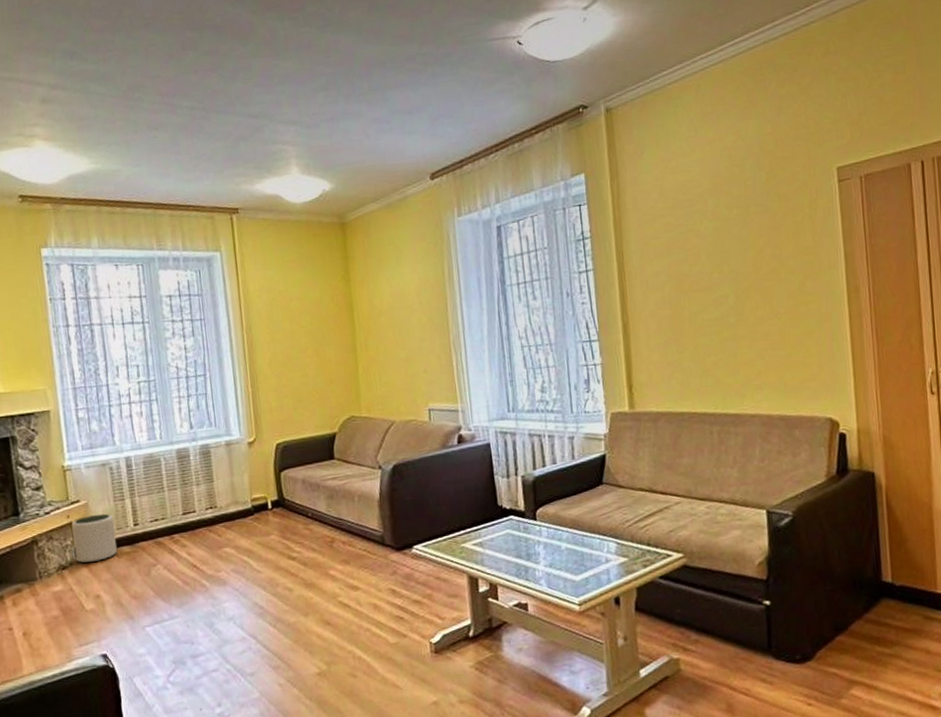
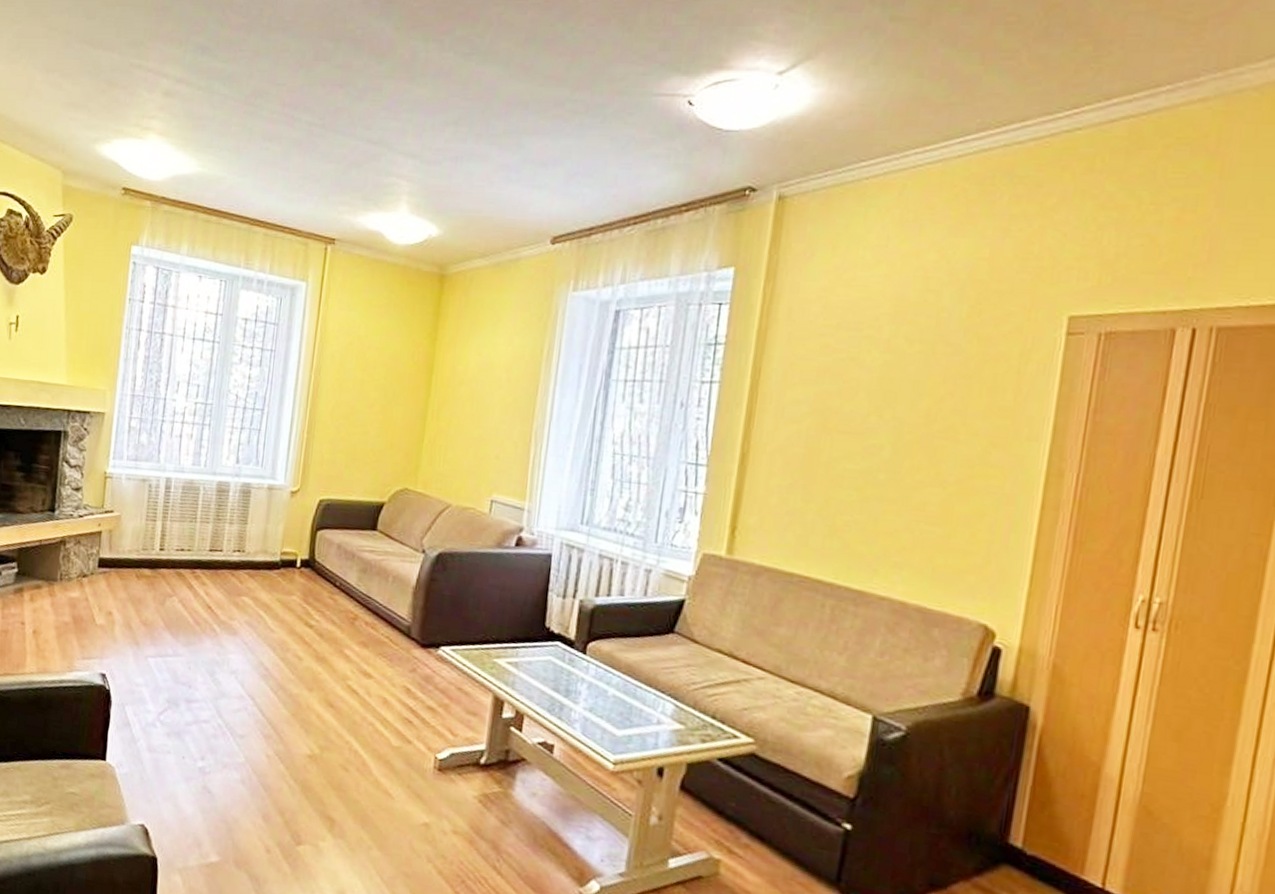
plant pot: present [72,513,117,564] -> none [98,528,142,578]

